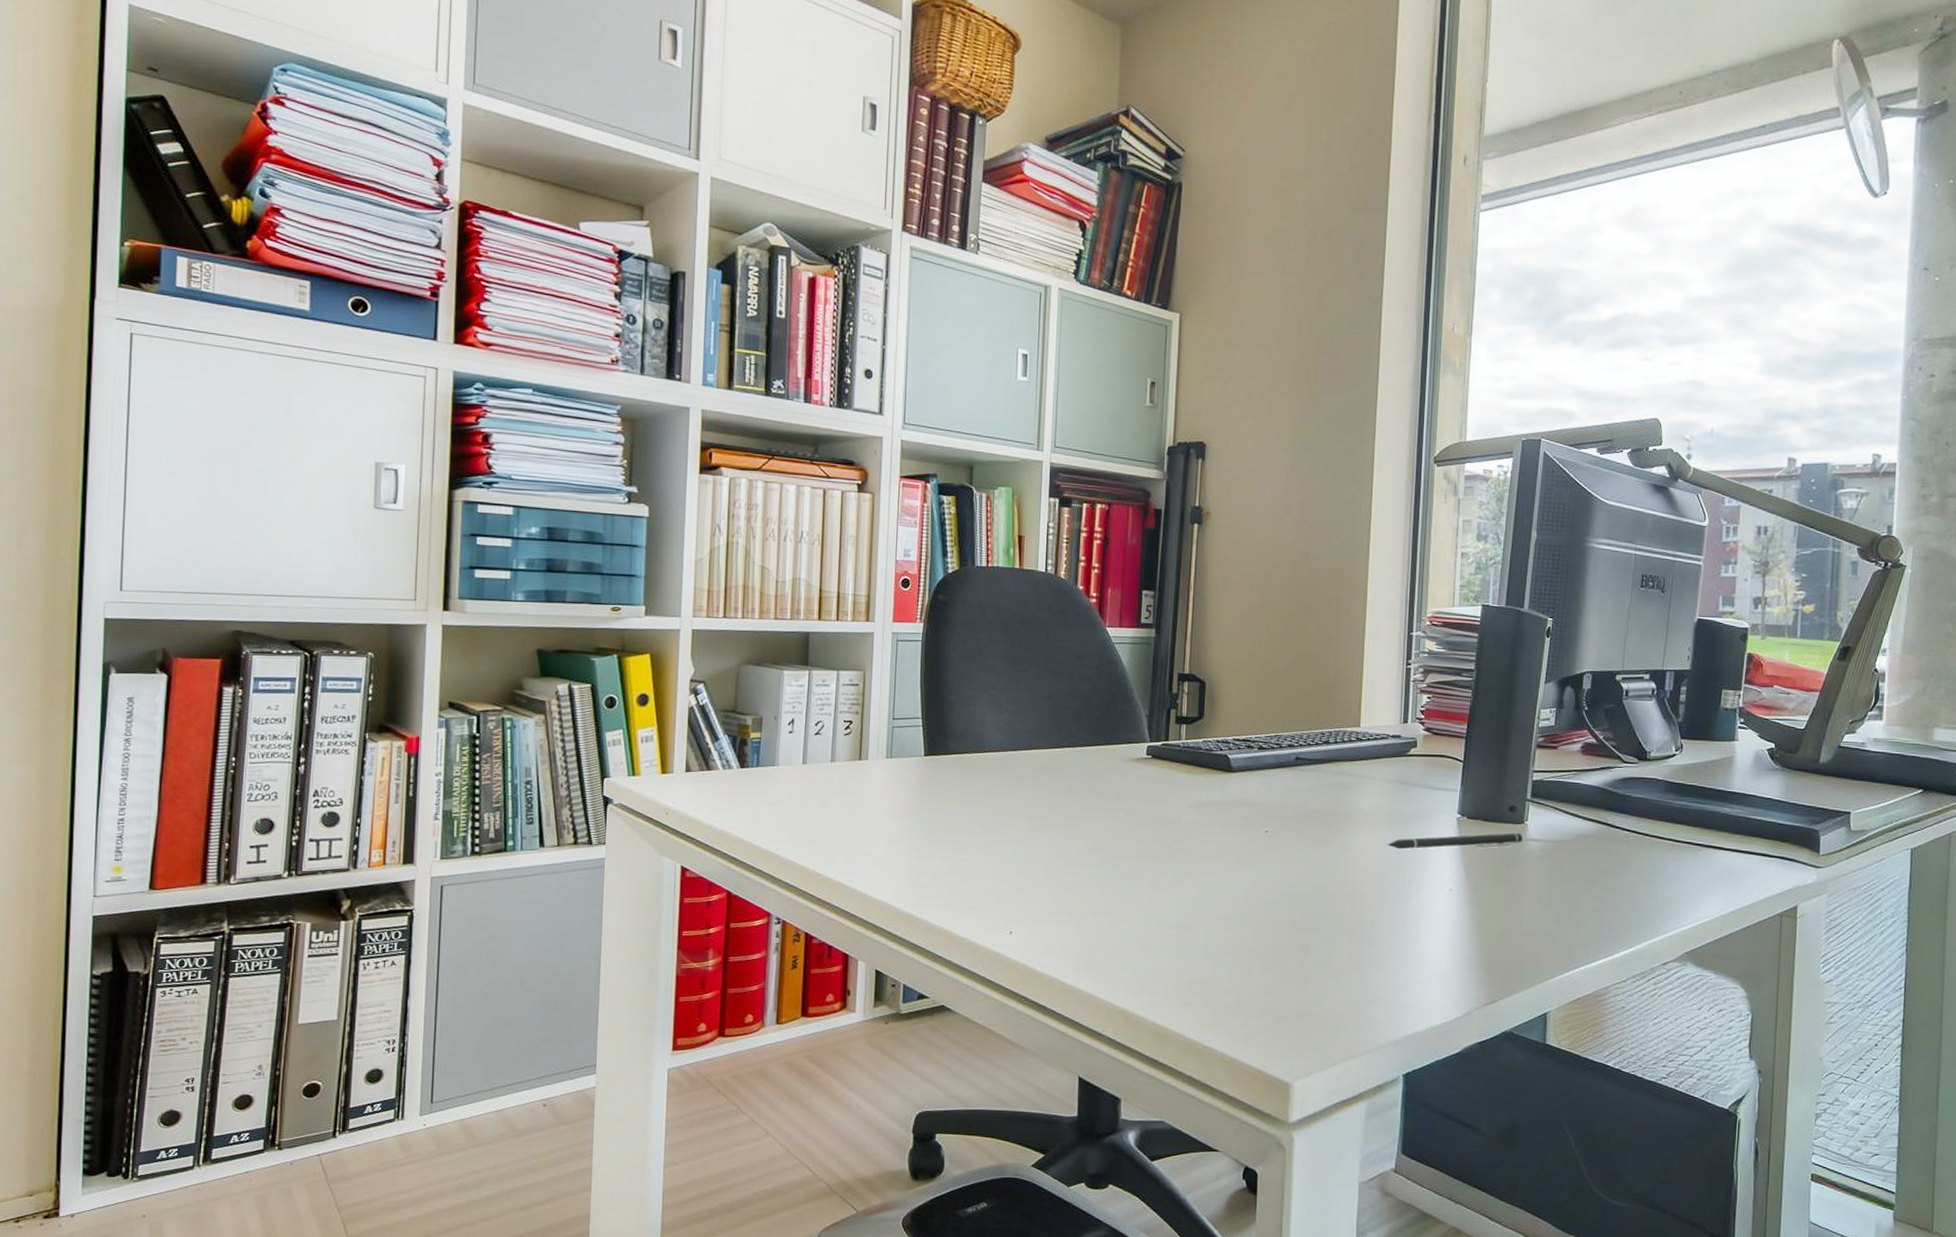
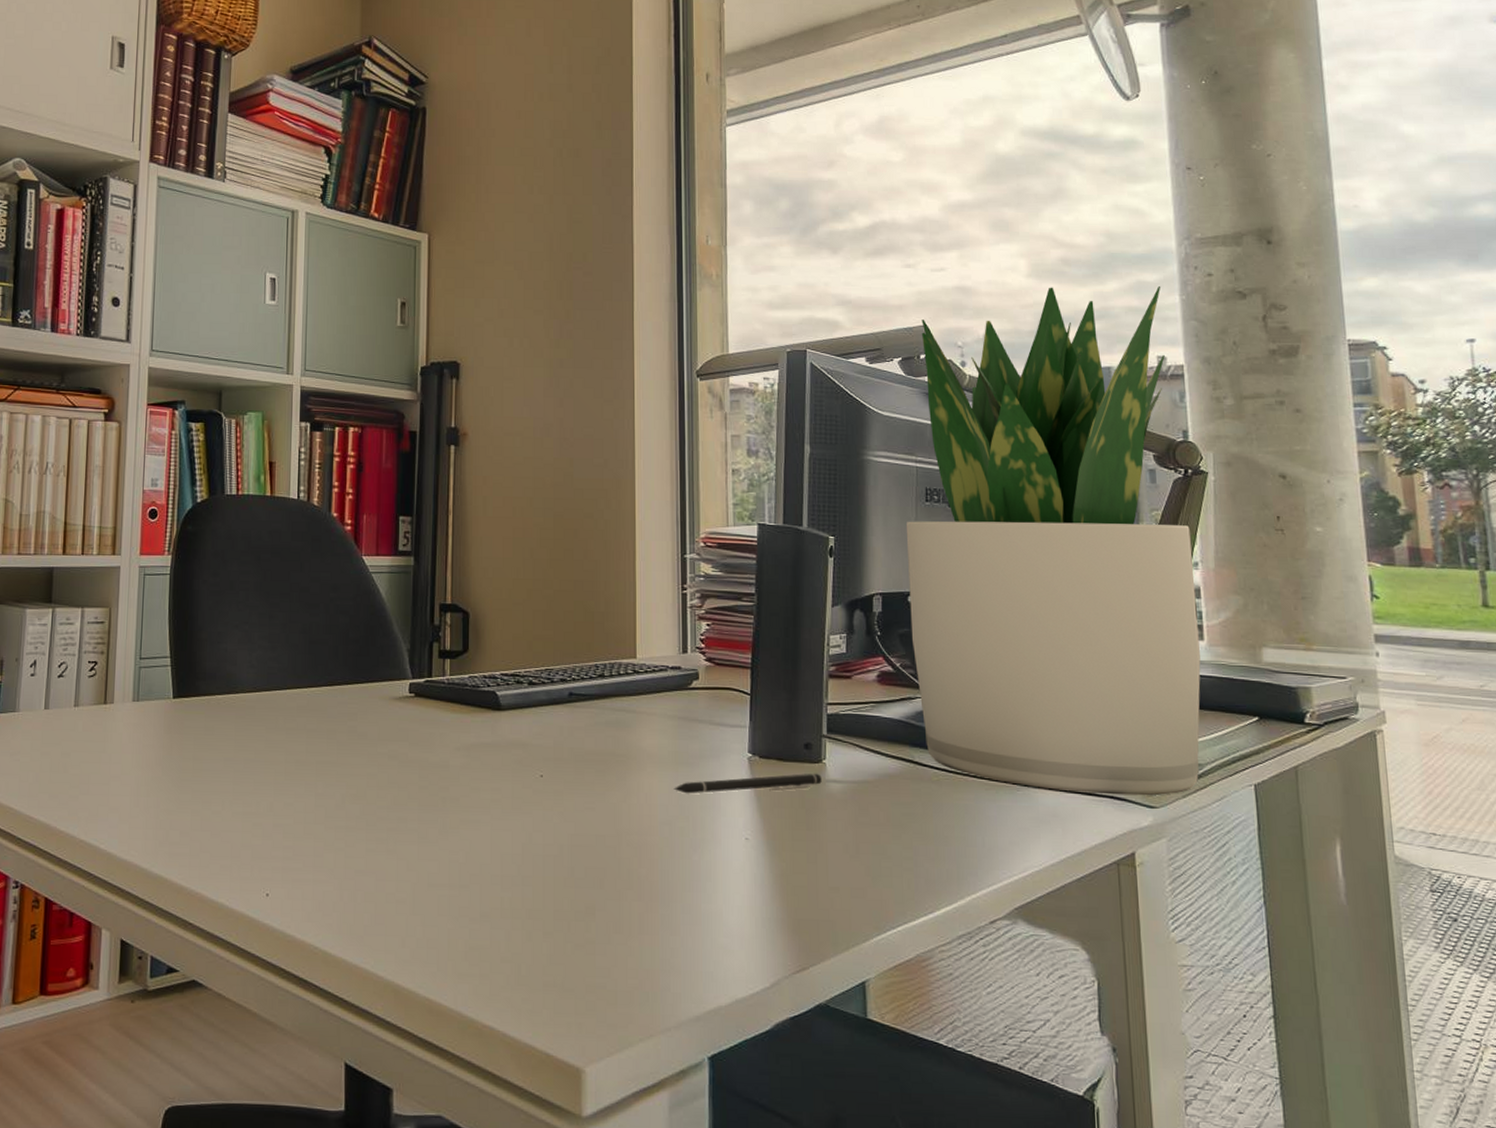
planter: none [1616,383,1885,857] -> present [906,285,1201,796]

